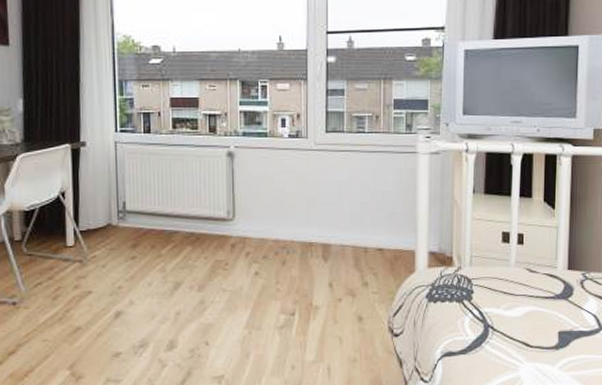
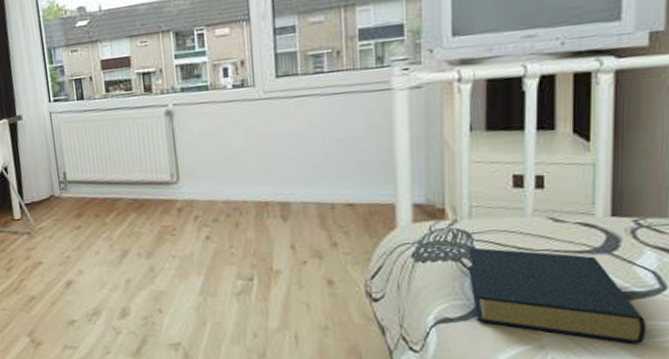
hardback book: none [468,291,590,374] -> present [468,247,647,344]

